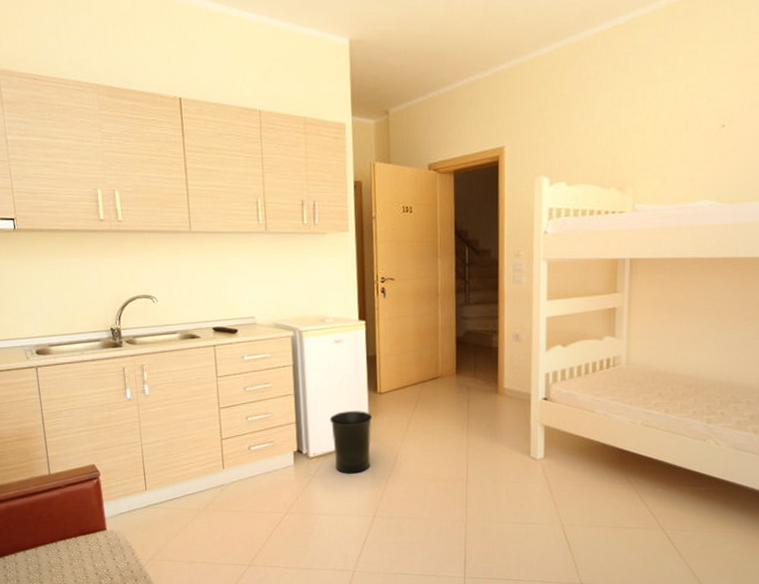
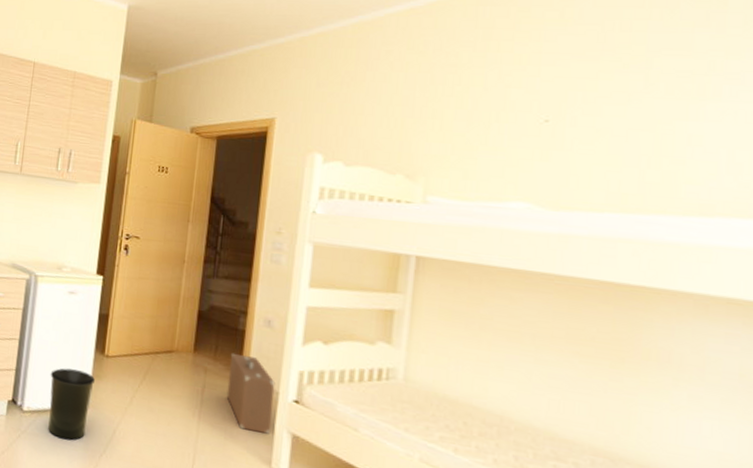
suitcase: none [488,368,527,431] -> present [226,353,276,434]

